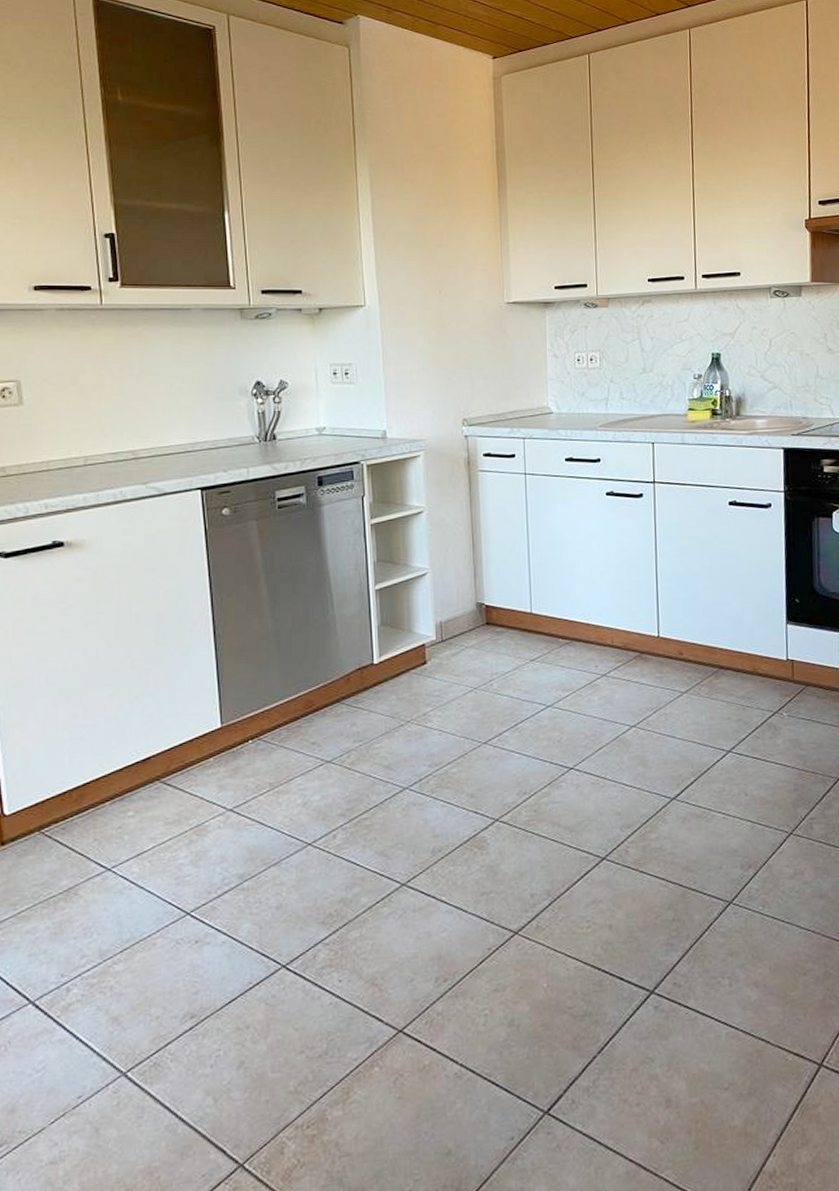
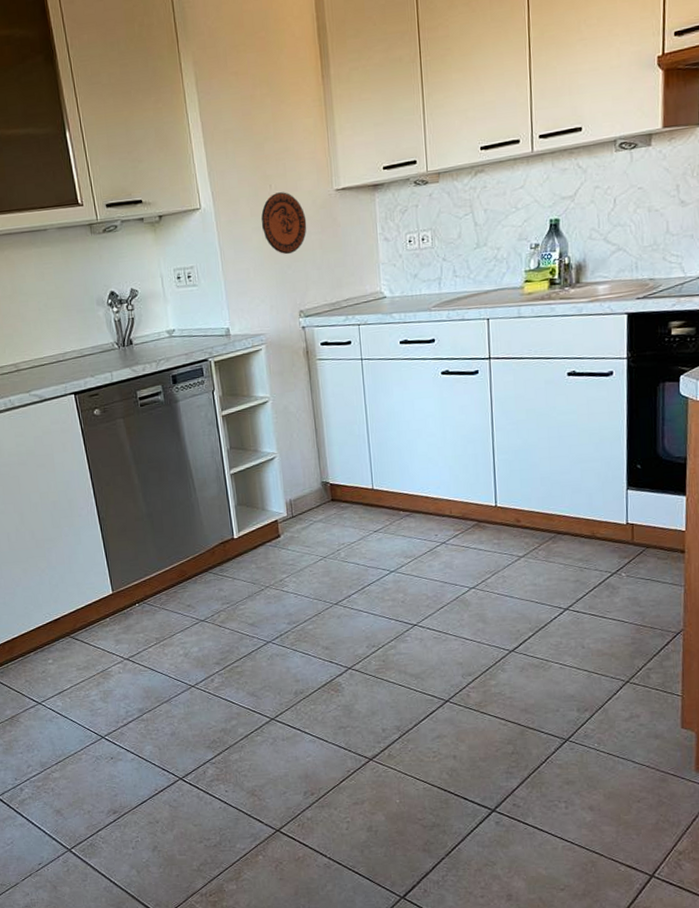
decorative plate: none [428,299,476,361] -> present [261,192,307,255]

